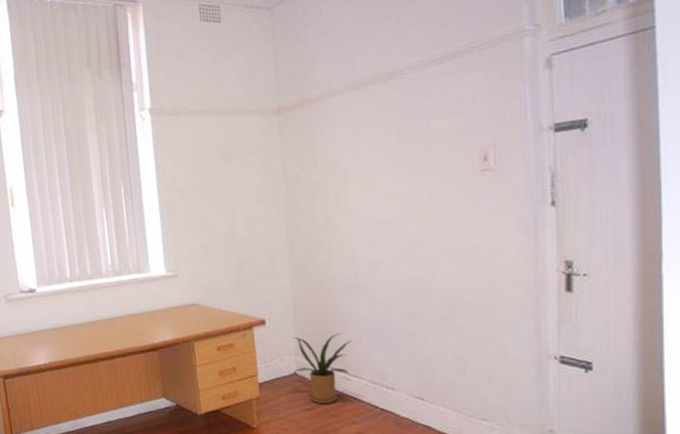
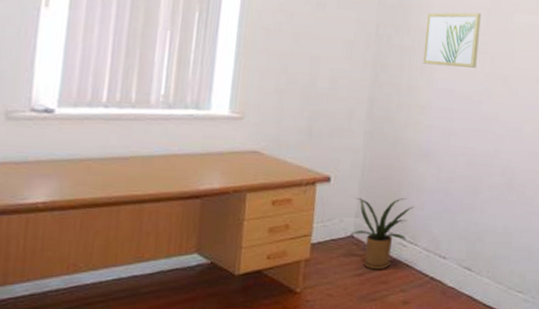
wall art: none [333,130,395,195] -> present [423,12,482,68]

